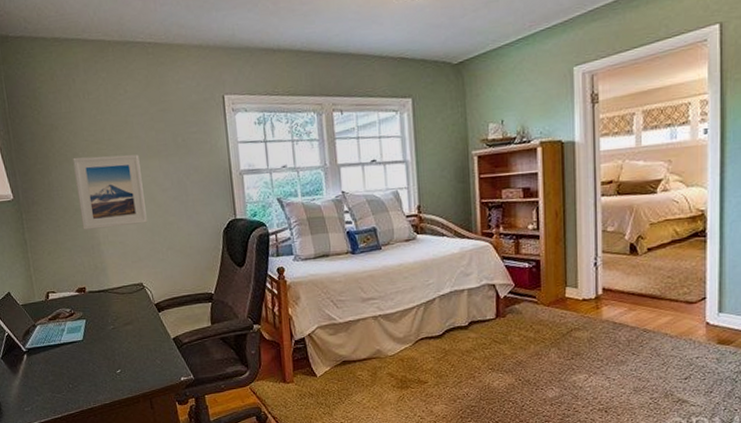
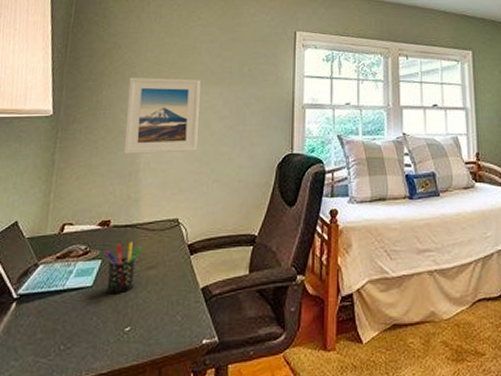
pen holder: none [86,304,117,346] -> present [104,242,142,295]

